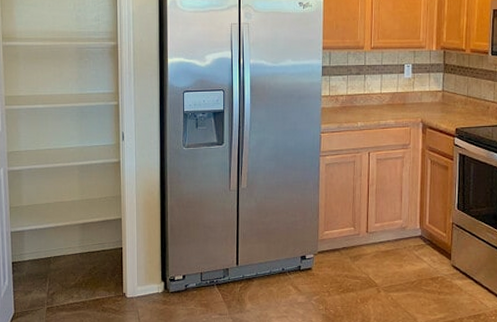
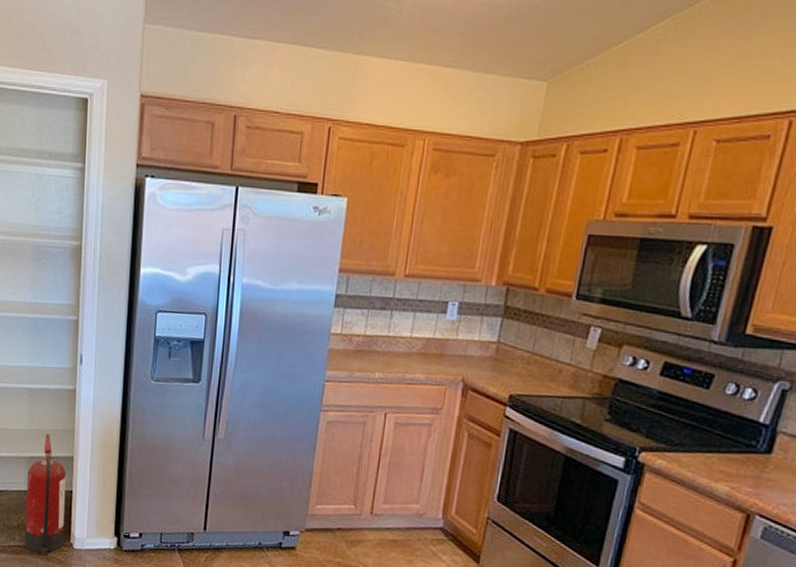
fire extinguisher: none [81,202,118,307] -> present [24,434,66,555]

